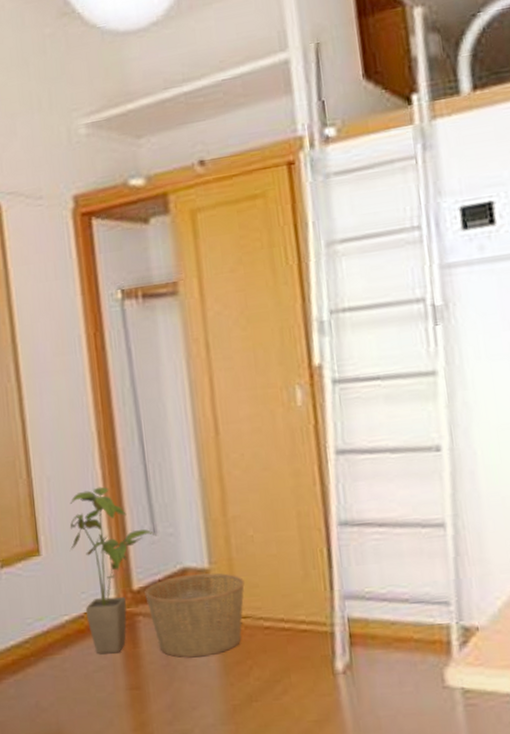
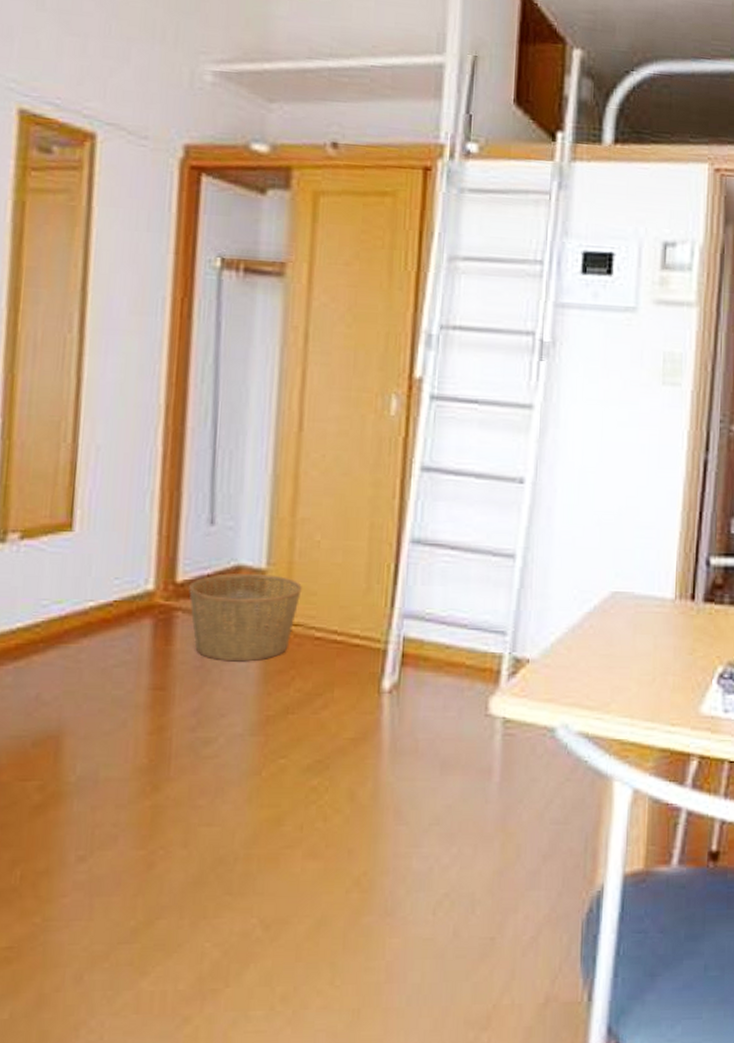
house plant: present [69,486,158,654] -> none [110,465,215,649]

